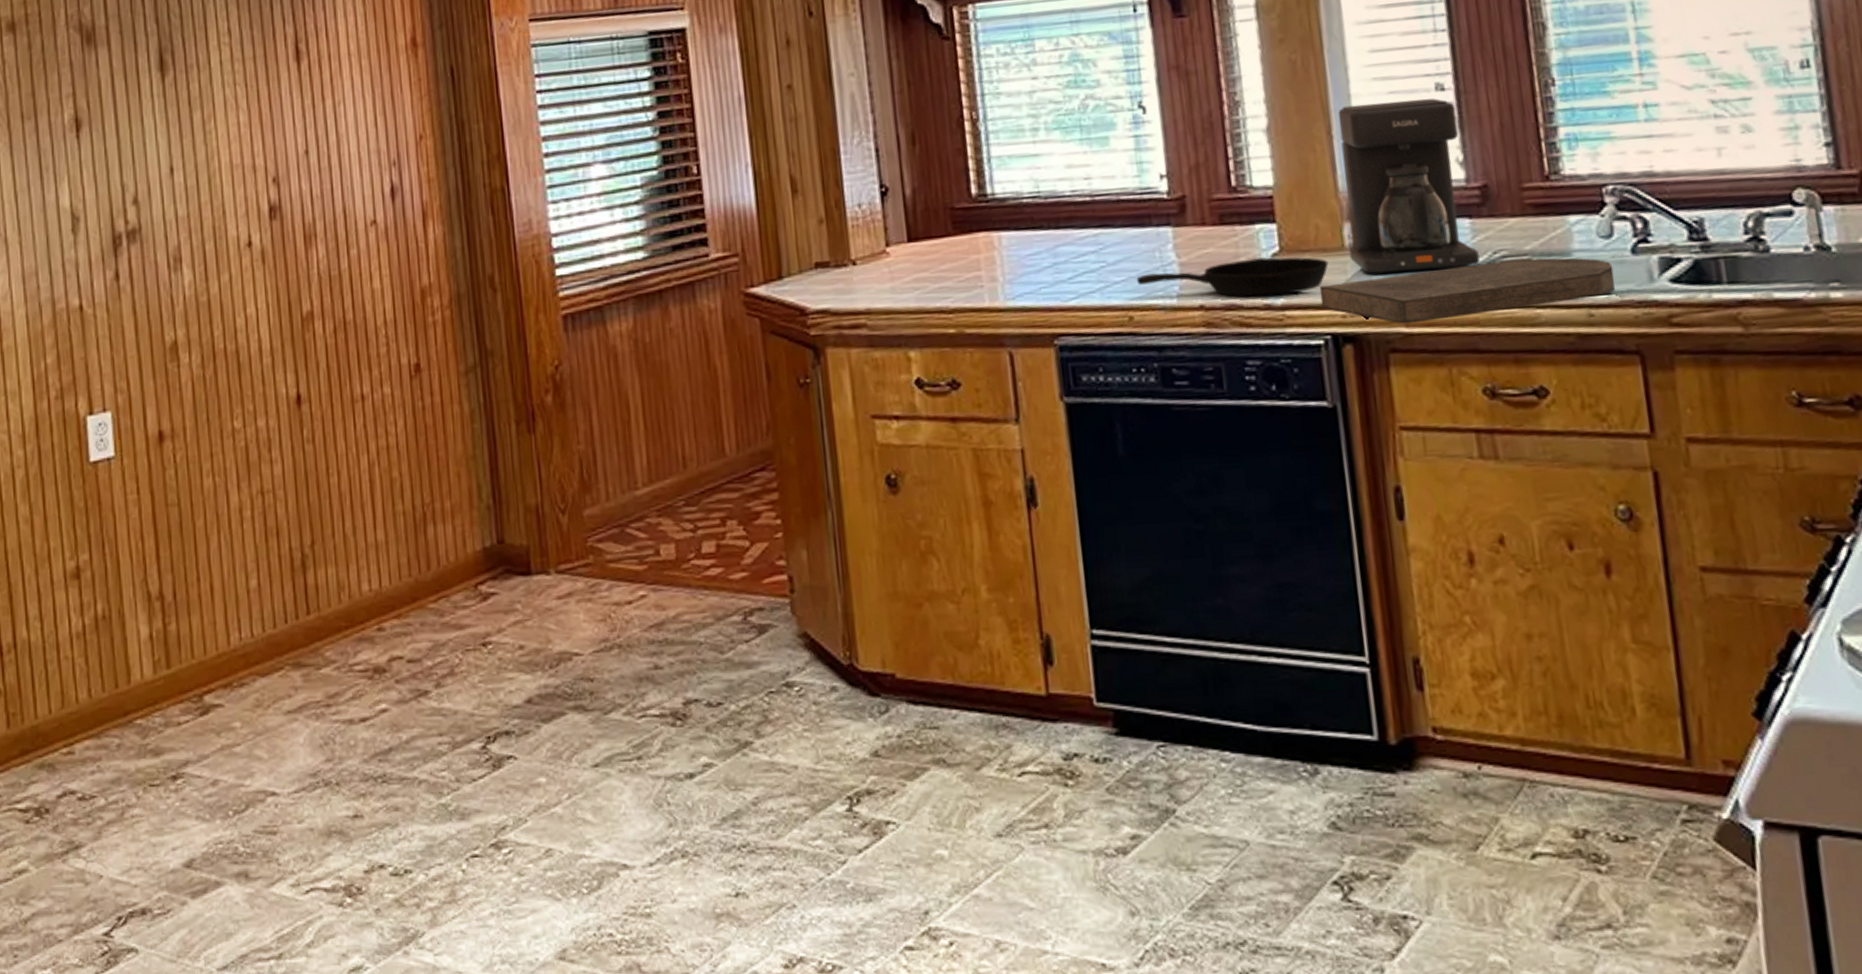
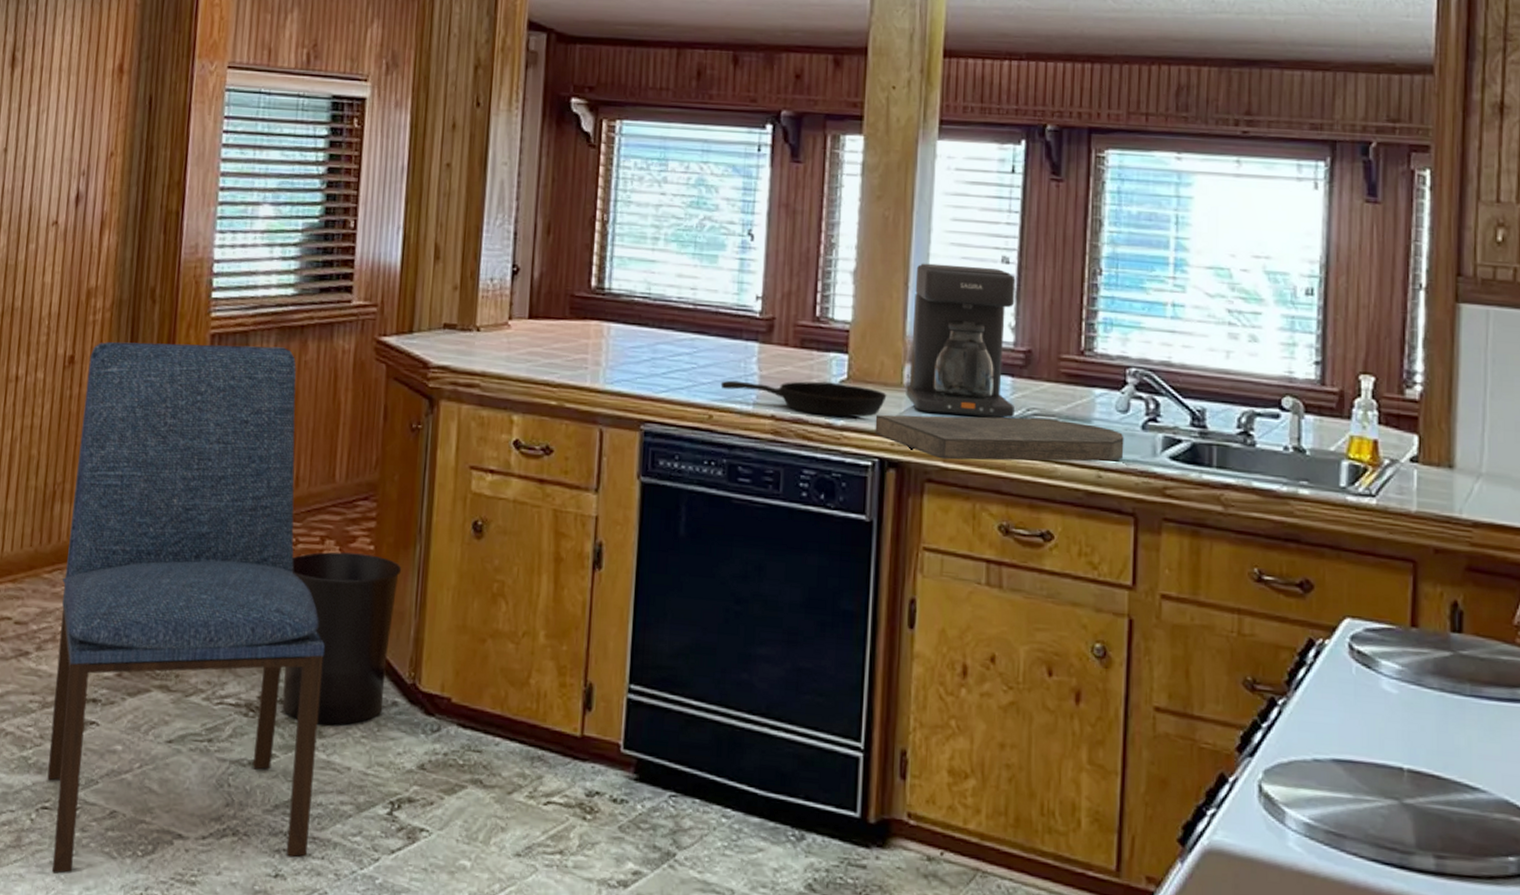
dining chair: none [436,317,766,925] -> present [47,342,325,874]
waste bin: none [694,529,822,722] -> present [282,551,402,725]

